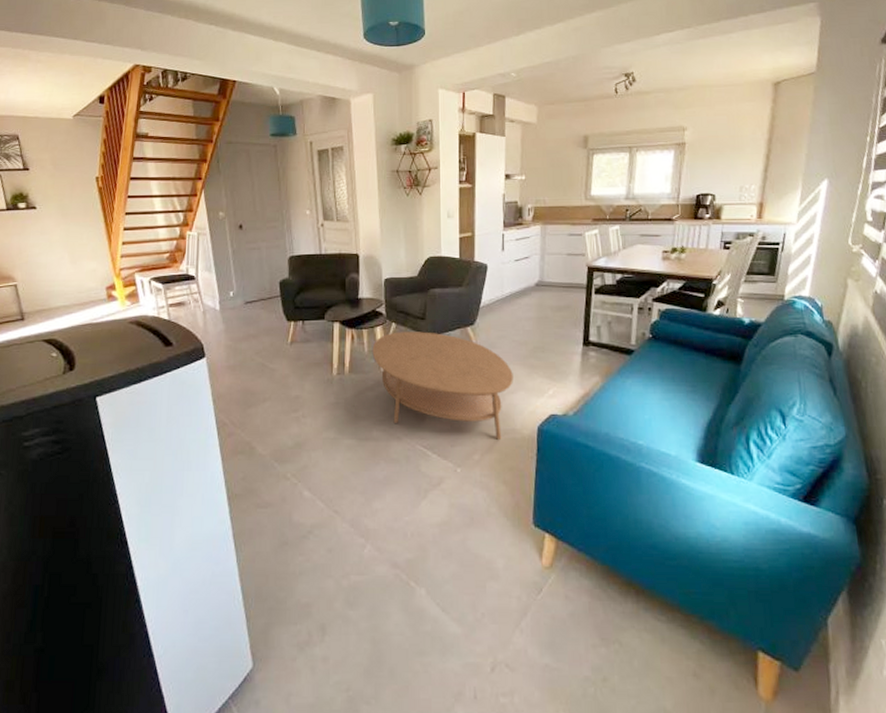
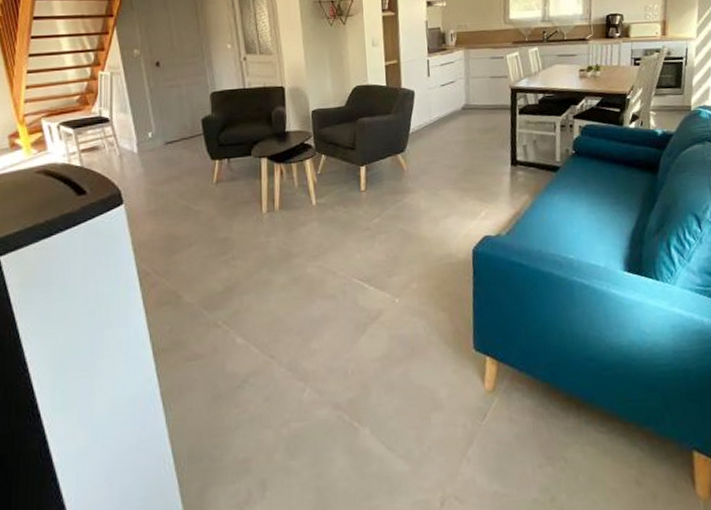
coffee table: present [372,332,513,441] -> none [302,161,446,267]

